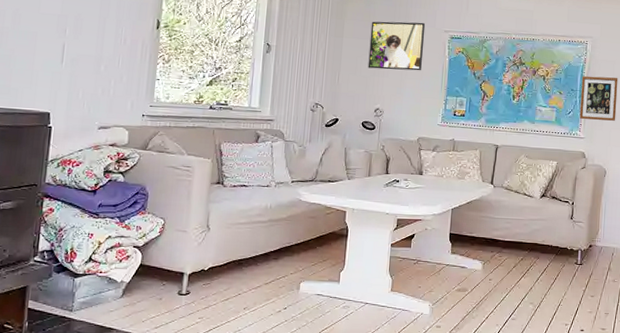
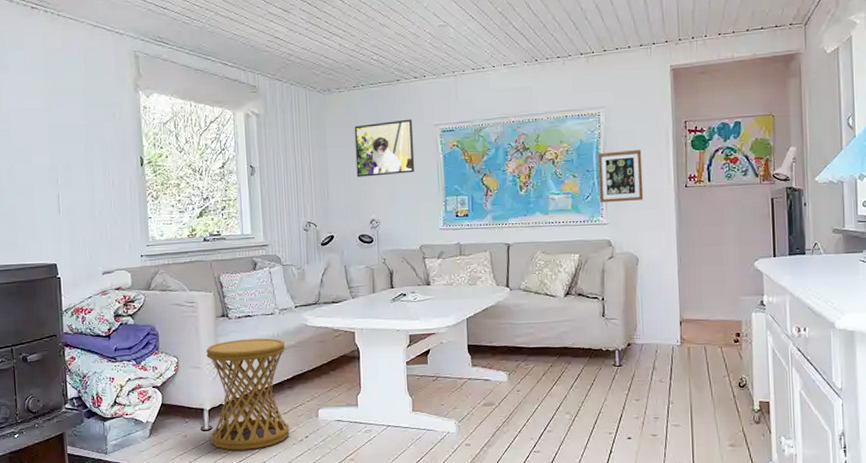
side table: none [187,207,276,318] -> present [206,338,290,451]

